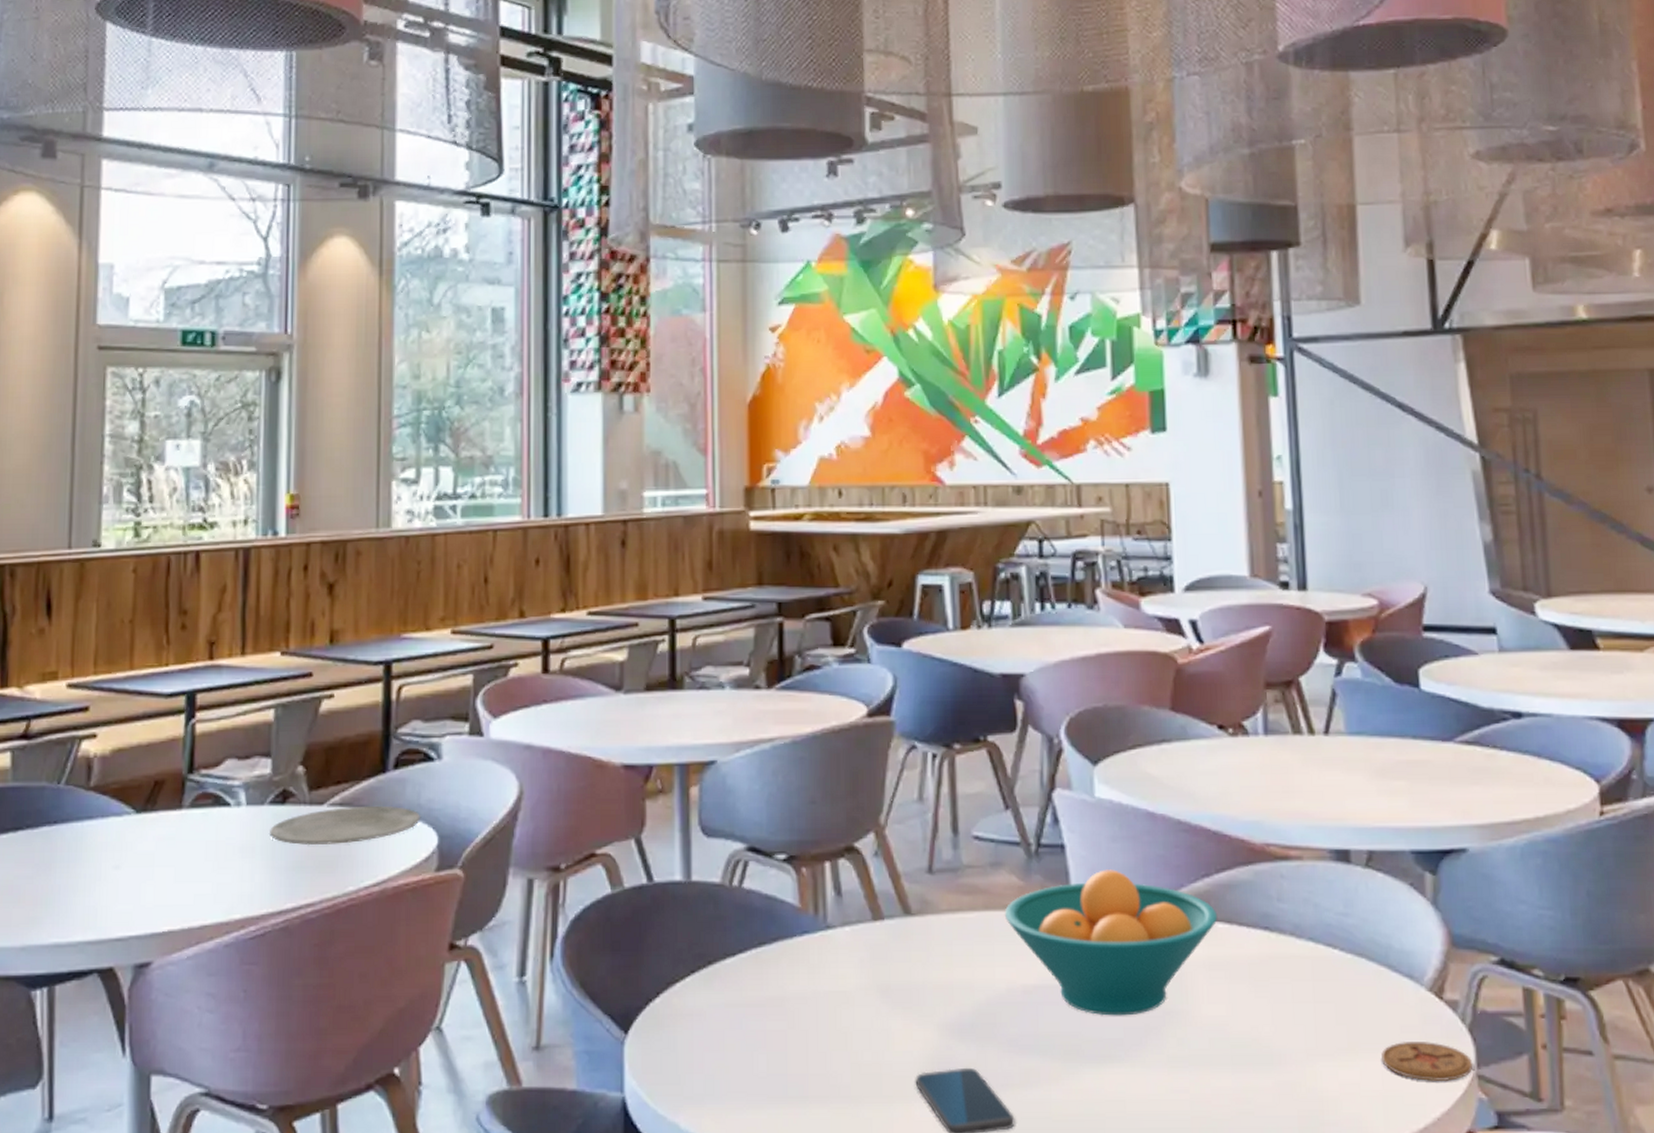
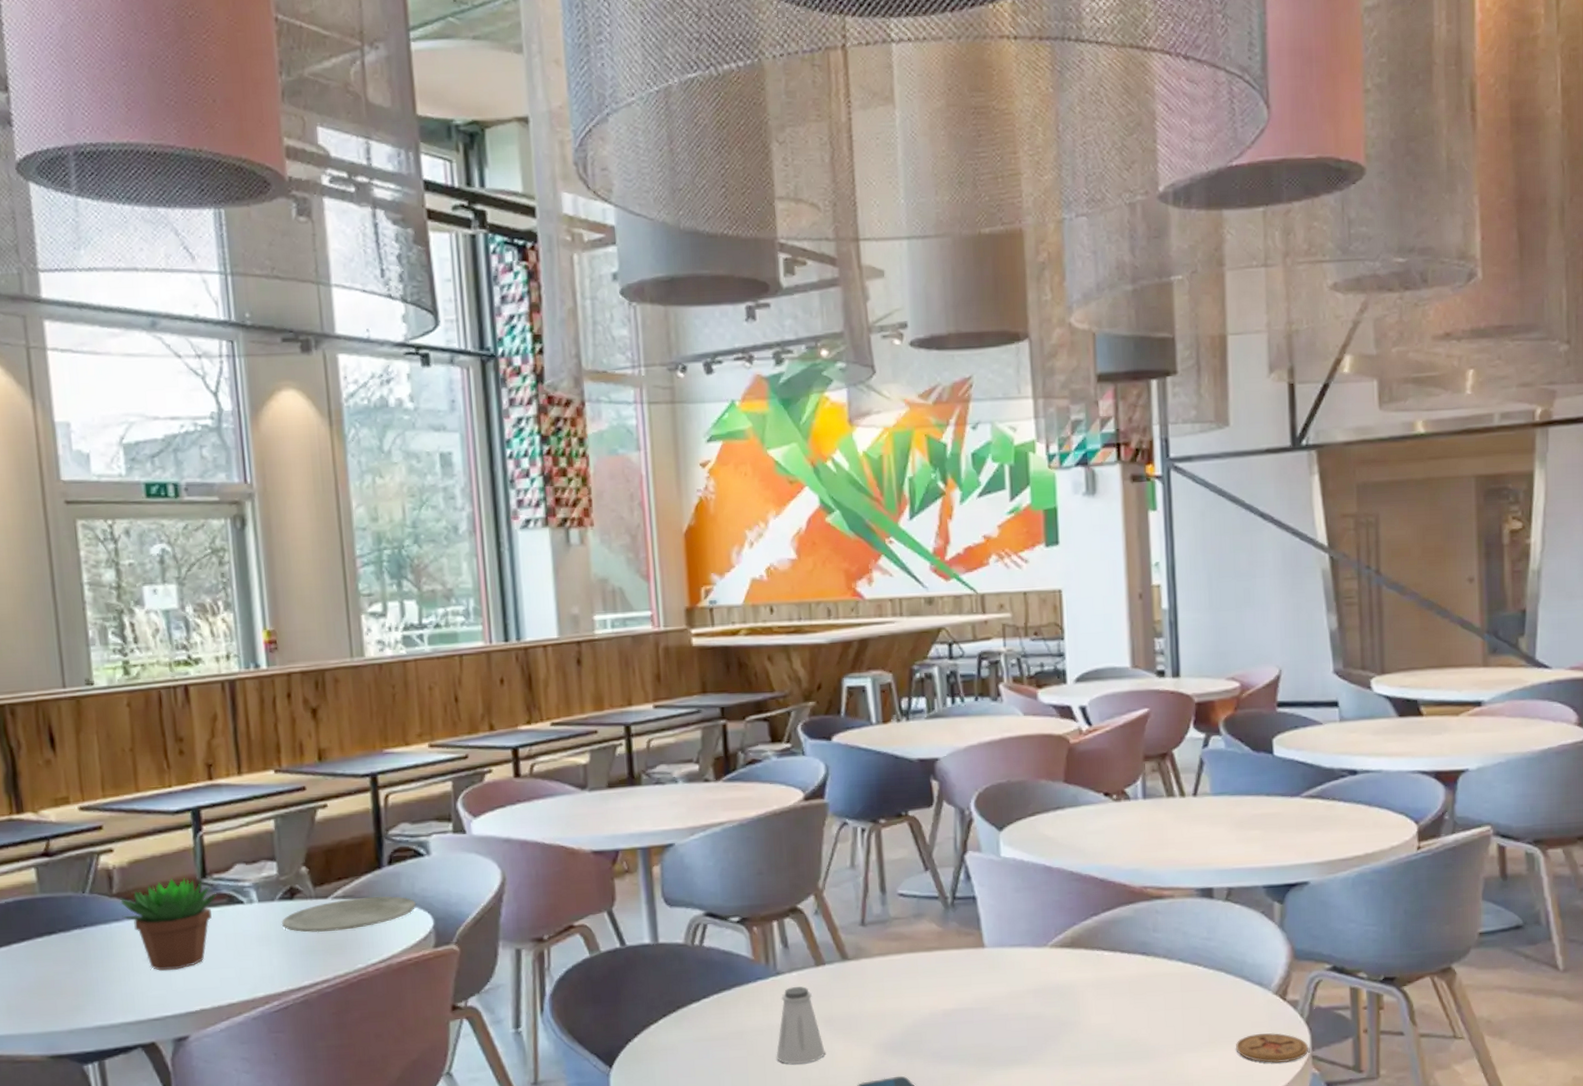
succulent plant: none [96,771,202,881] -> present [119,878,216,971]
saltshaker: none [821,944,880,1044] -> present [776,986,825,1064]
fruit bowl: present [1004,869,1218,1016] -> none [926,914,1104,1030]

